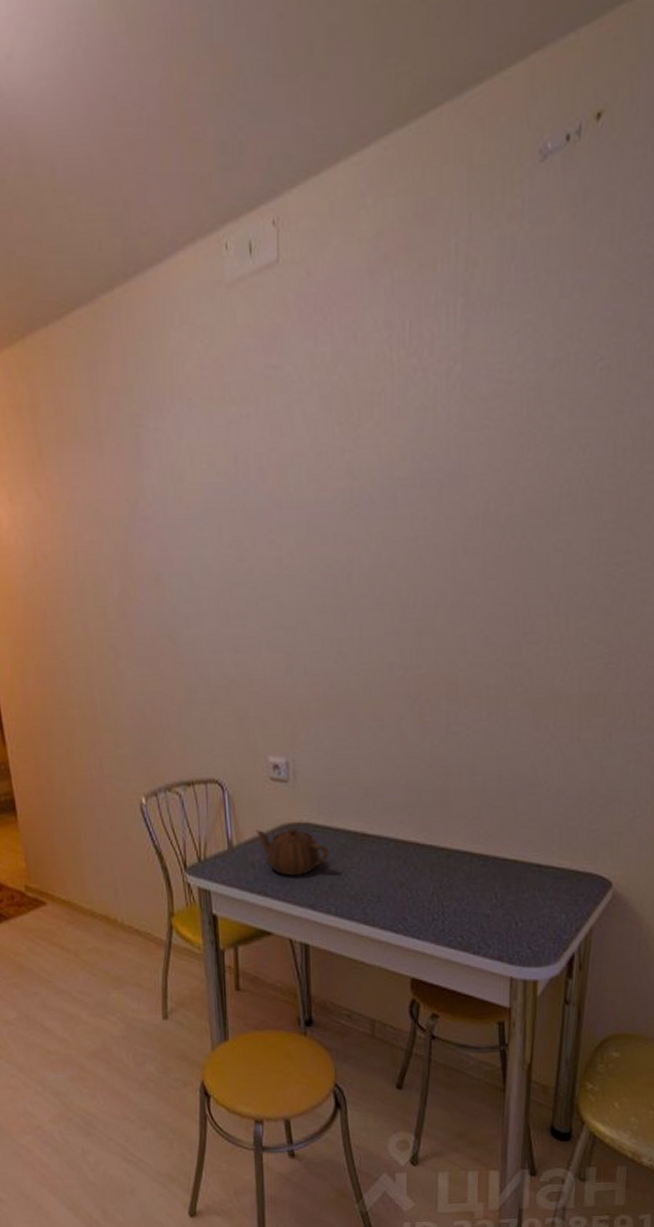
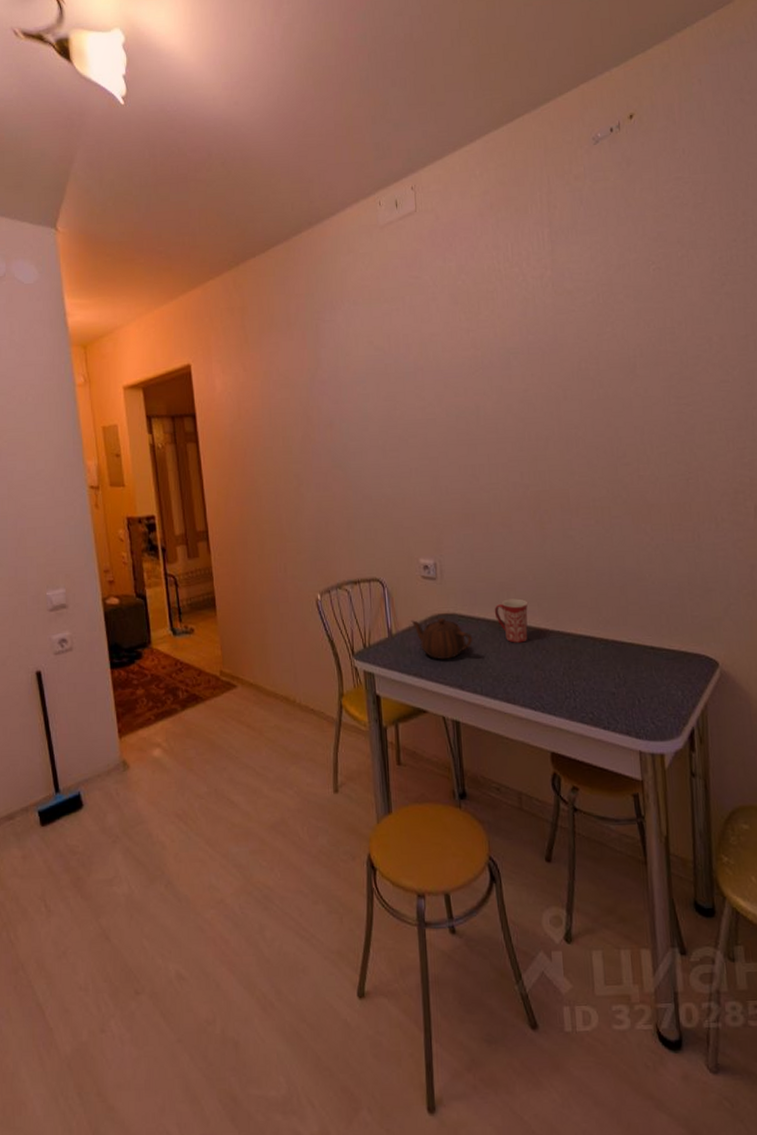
mug: none [356,806,396,858] -> present [494,598,528,643]

